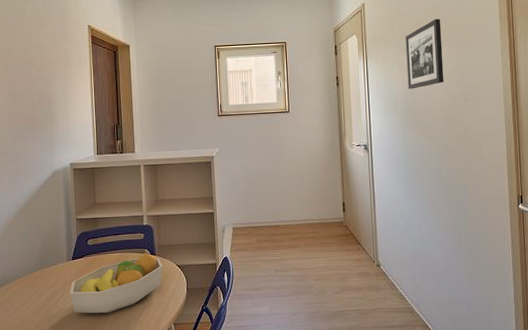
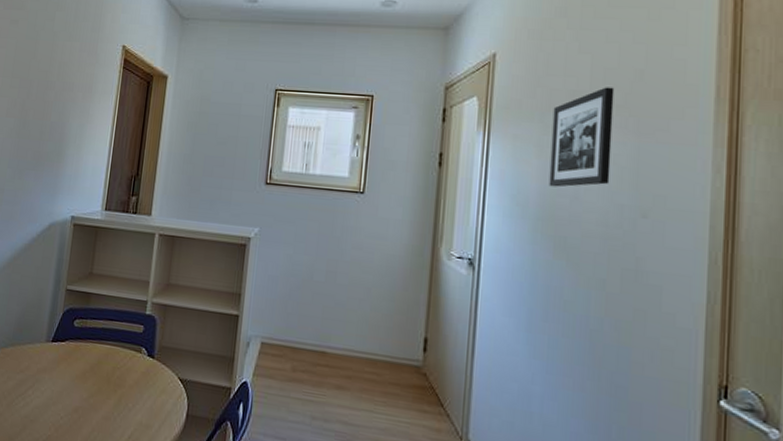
fruit bowl: present [69,253,163,314] -> none [40,352,160,424]

